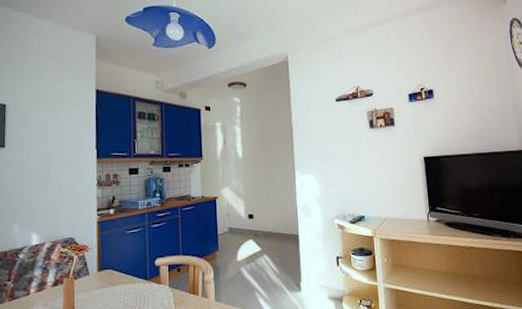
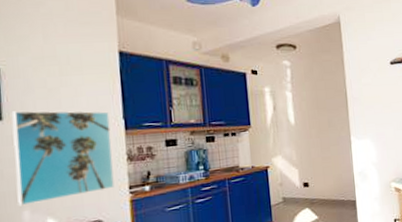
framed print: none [11,140,86,221] -> present [11,110,114,206]

